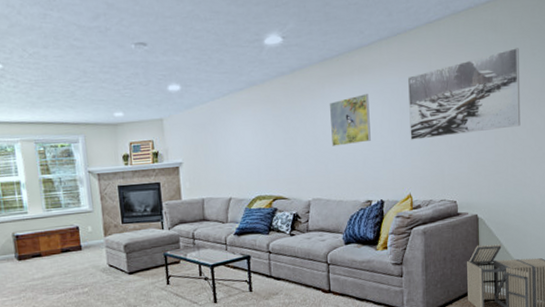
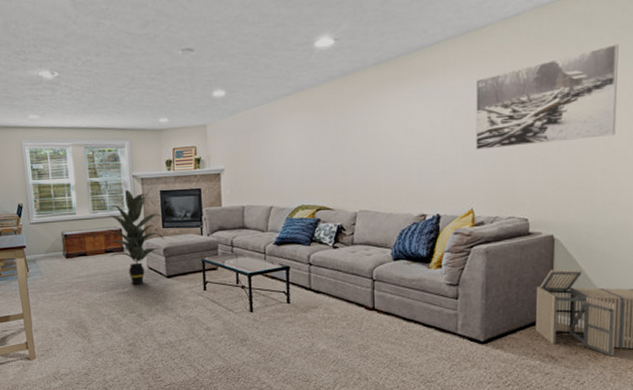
indoor plant: none [62,186,124,285] -> present [106,190,164,286]
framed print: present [329,93,371,146] -> none [382,97,429,155]

